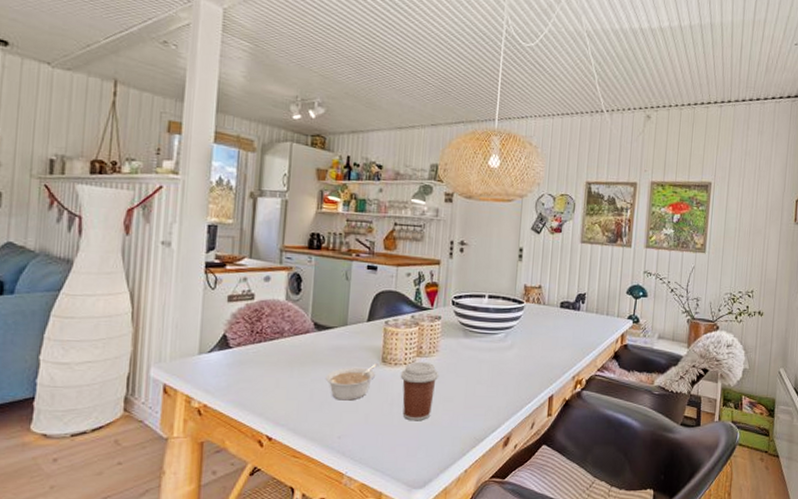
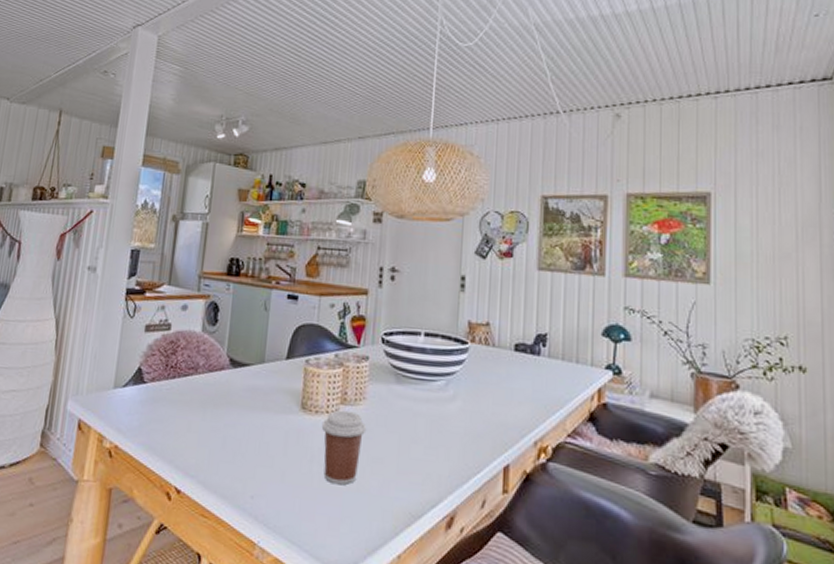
legume: present [325,364,379,401] -> none [239,410,297,453]

